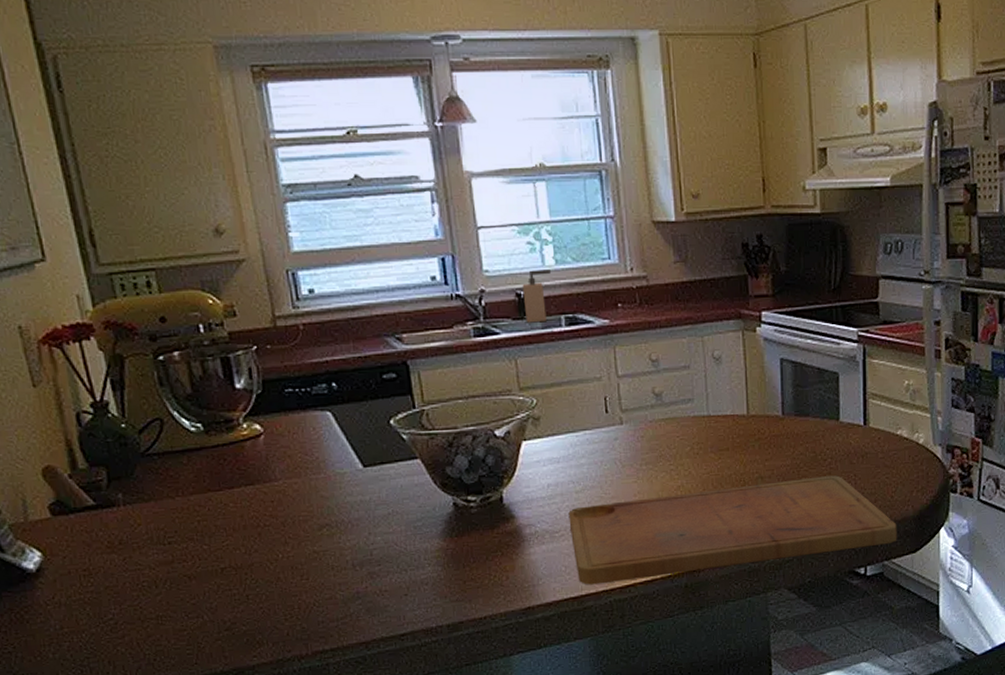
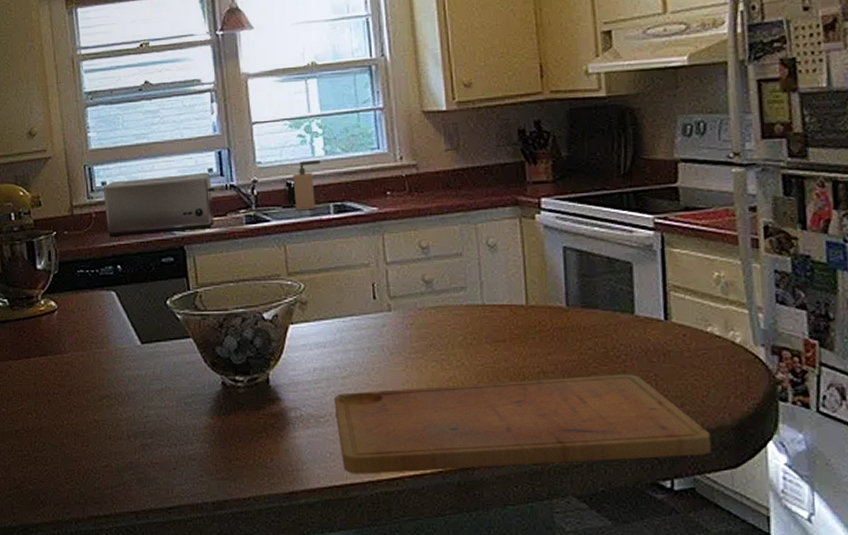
toaster: none [310,280,440,352] -> present [103,172,216,238]

